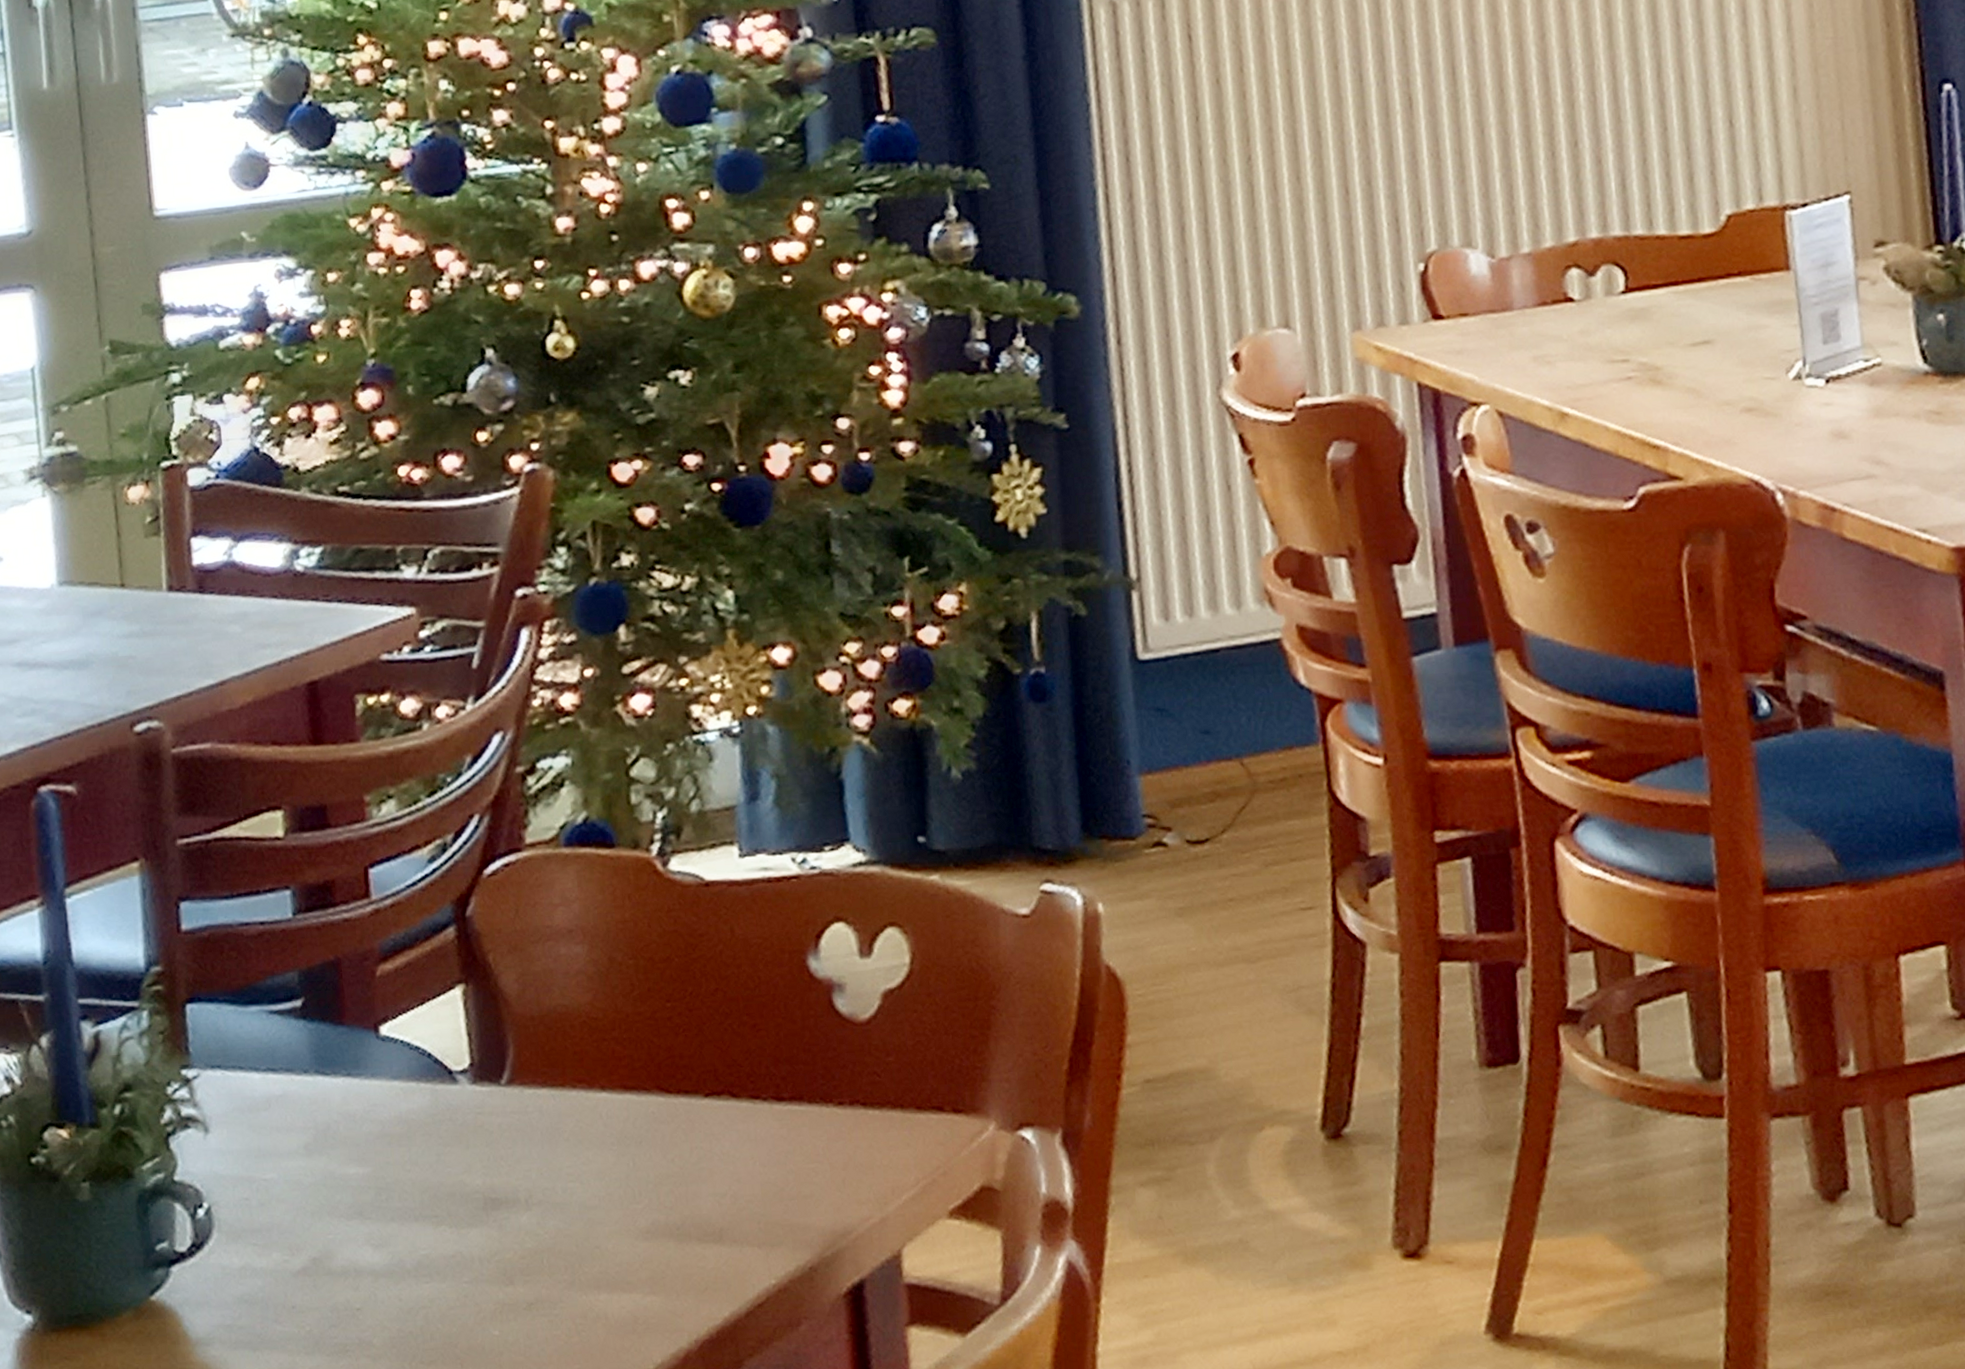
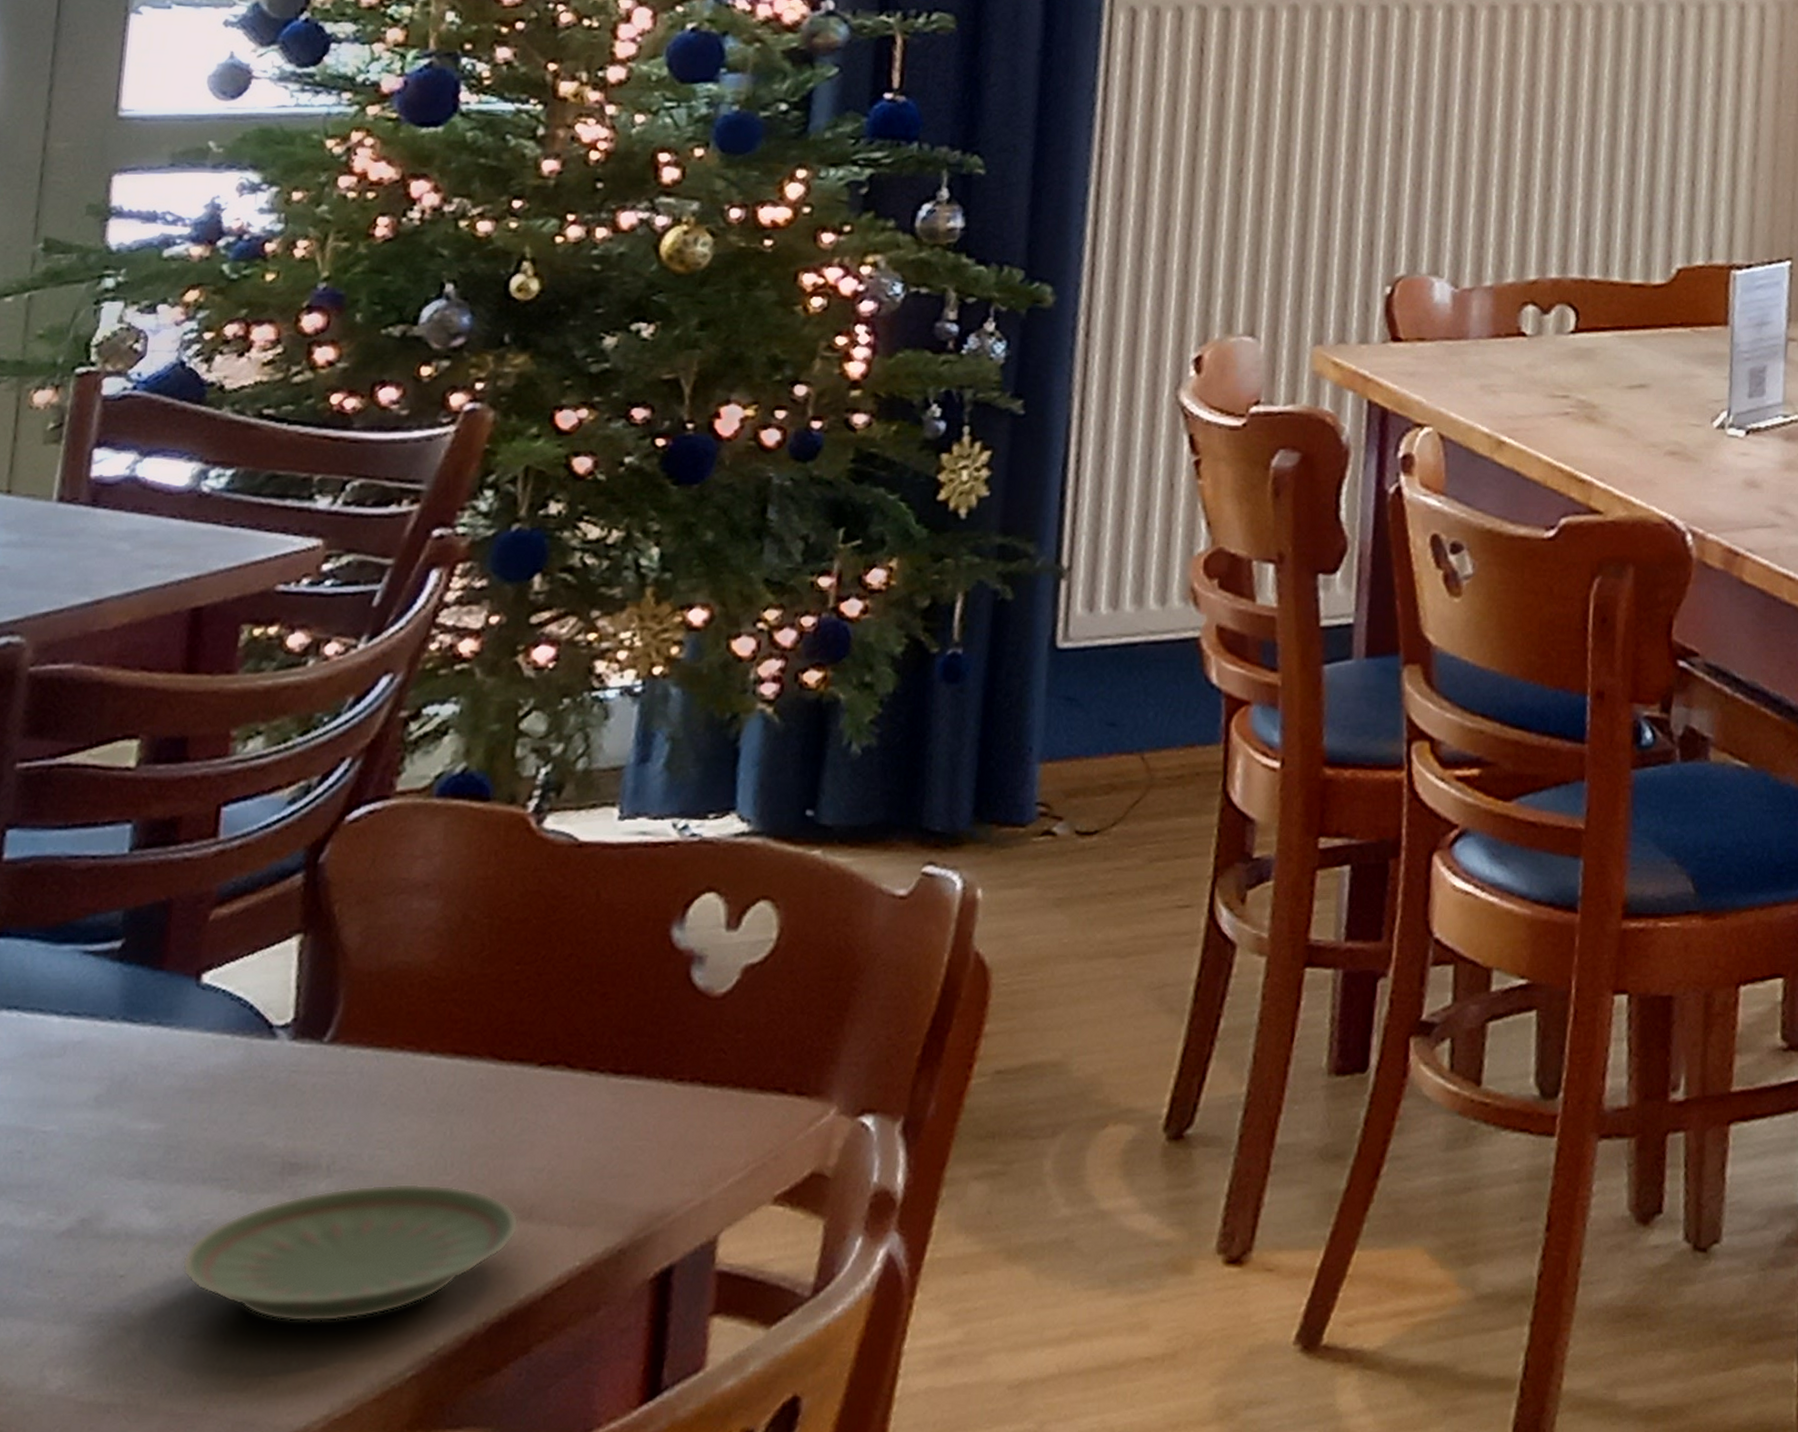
plate: none [409,1212,712,1346] -> present [181,1183,519,1322]

